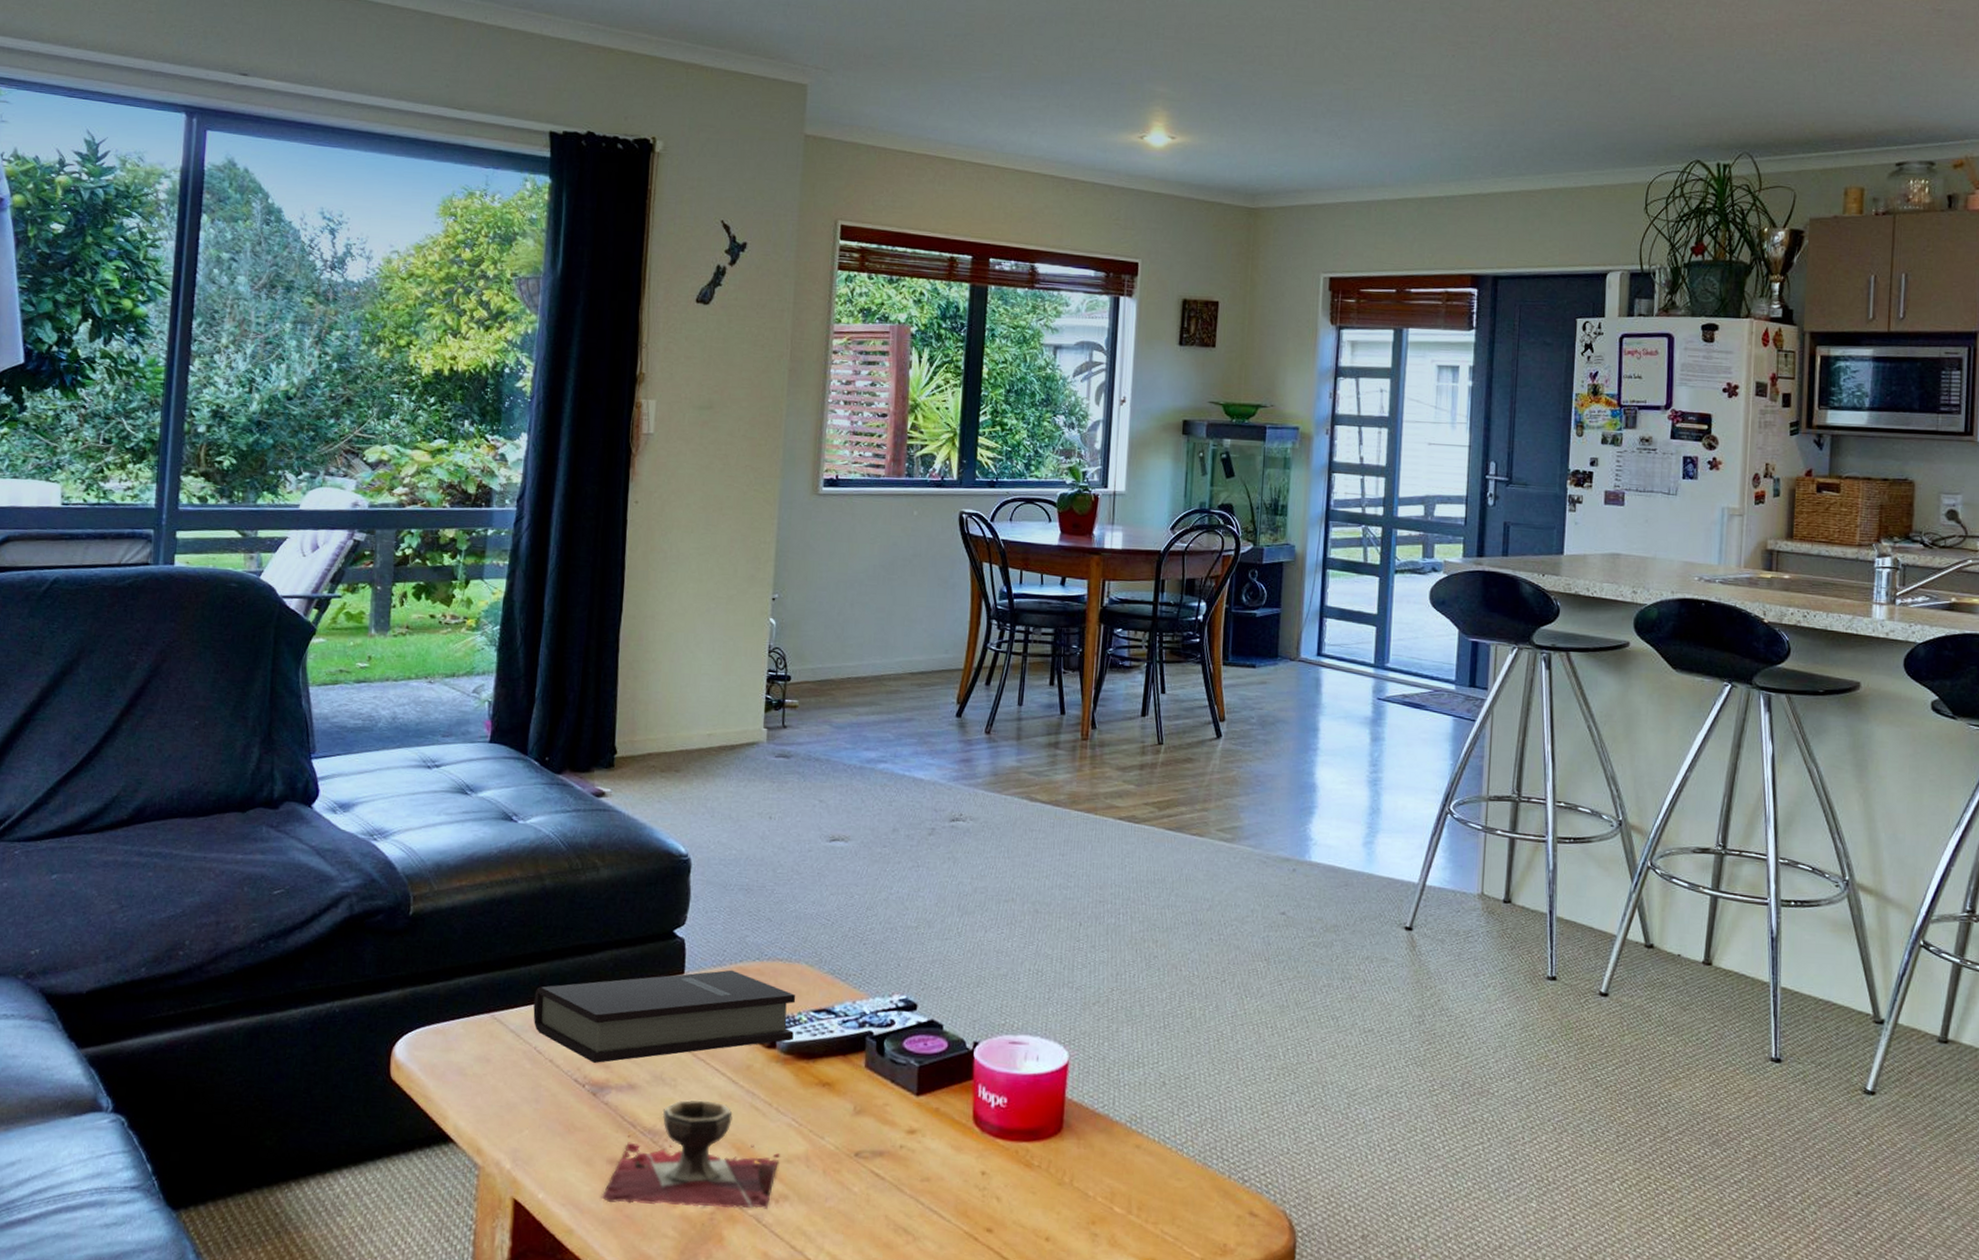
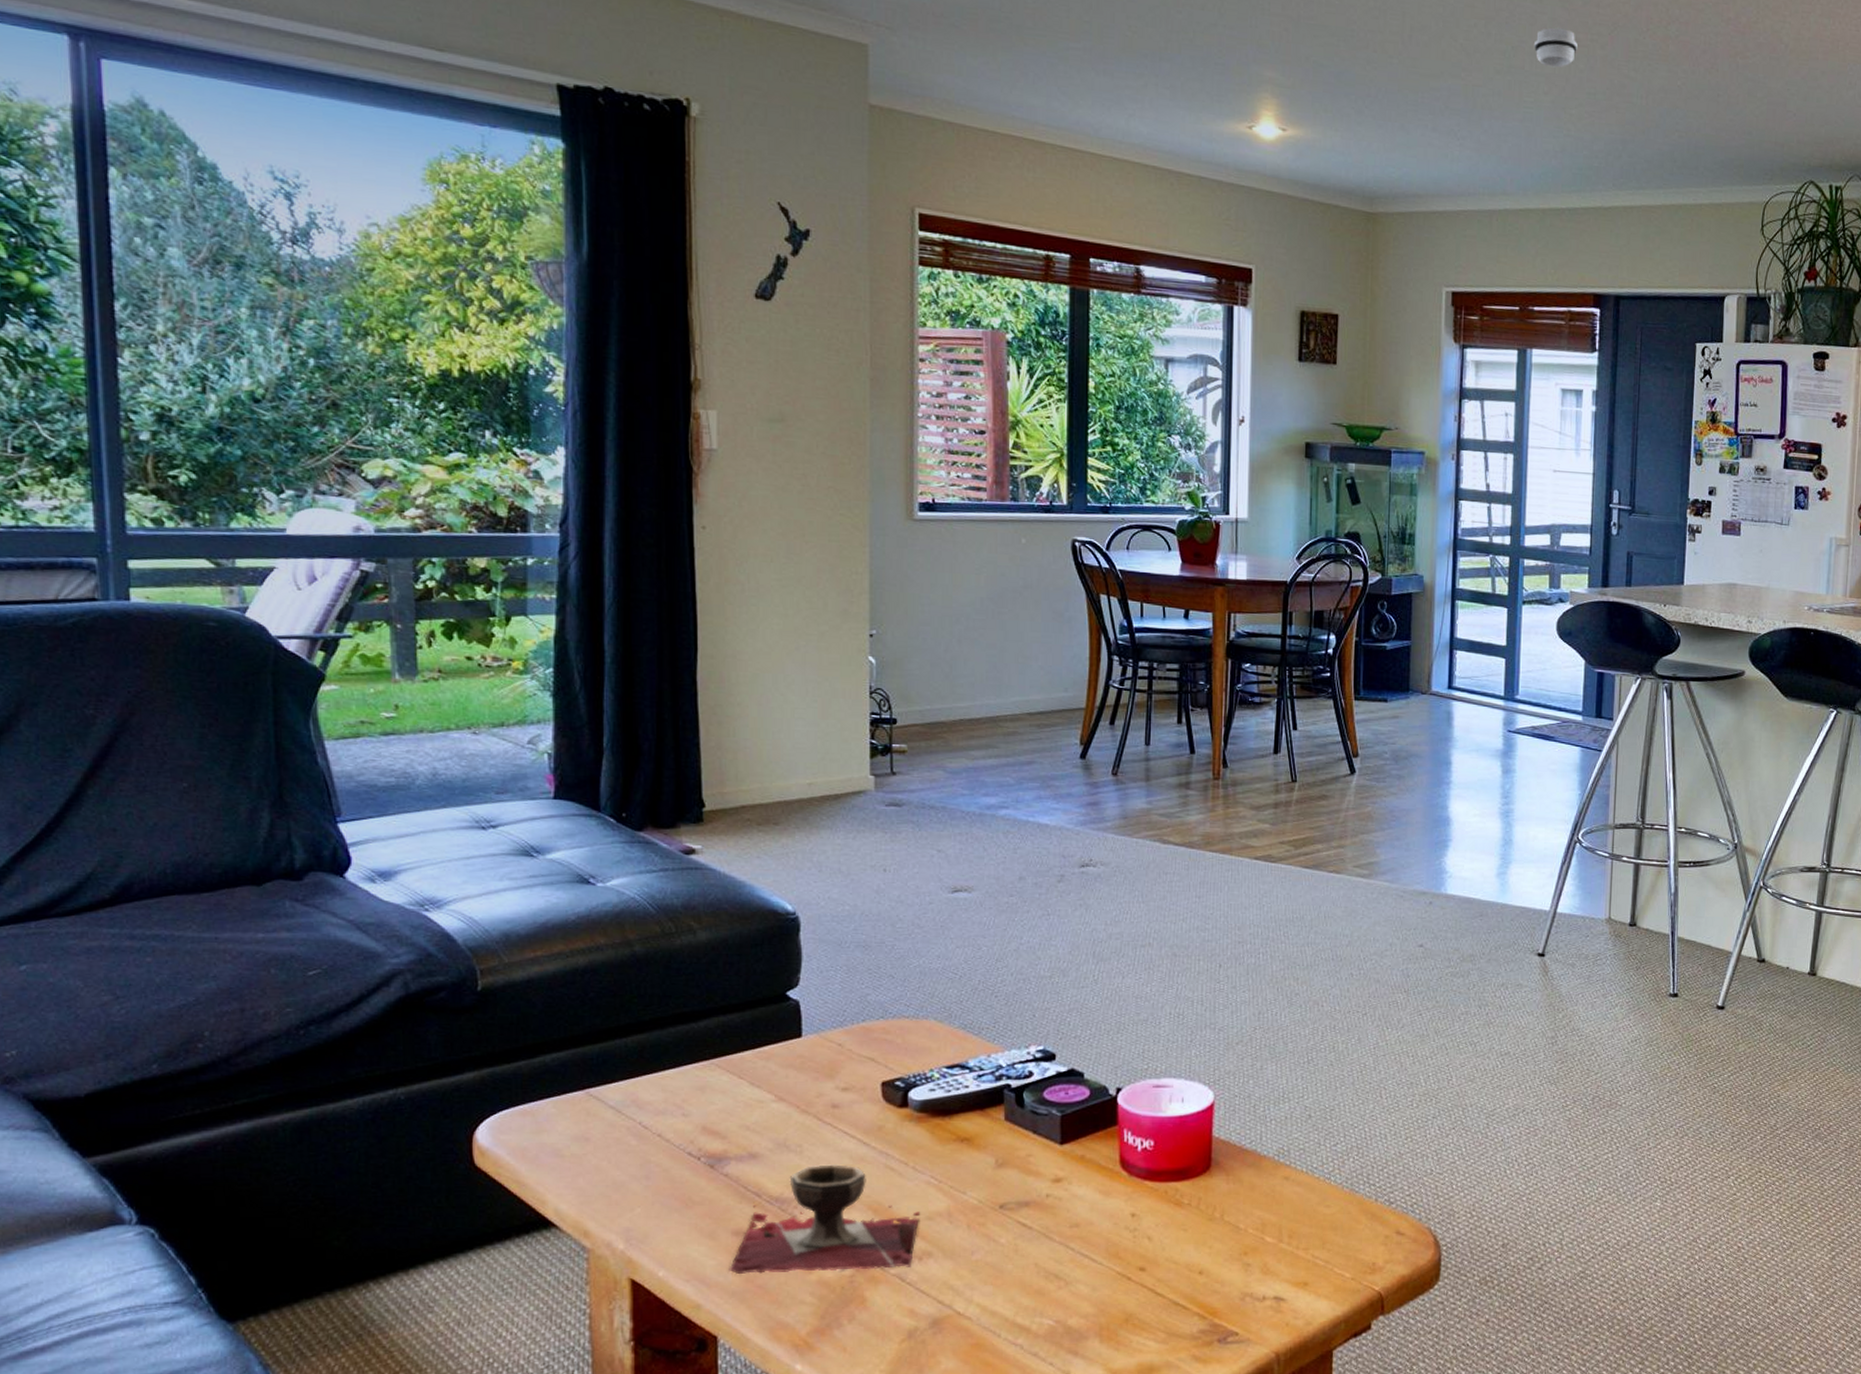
book: present [533,970,796,1063] -> none [634,1030,926,1134]
smoke detector: none [1414,33,1458,69] -> present [1533,27,1577,68]

